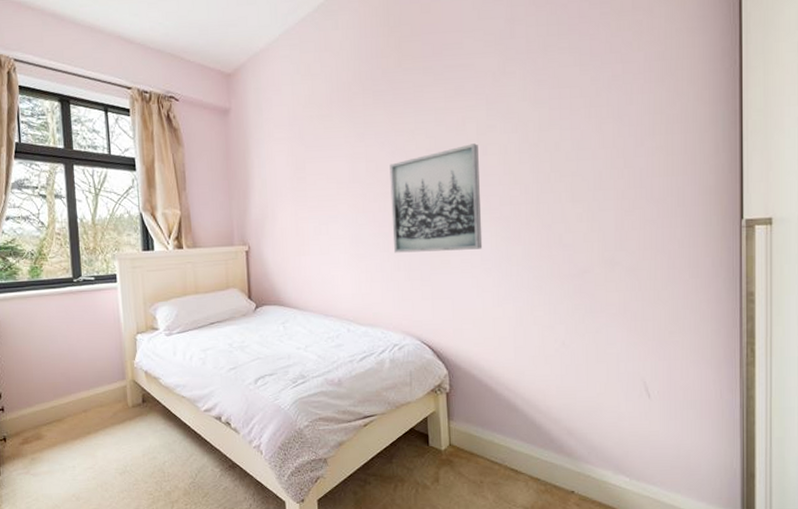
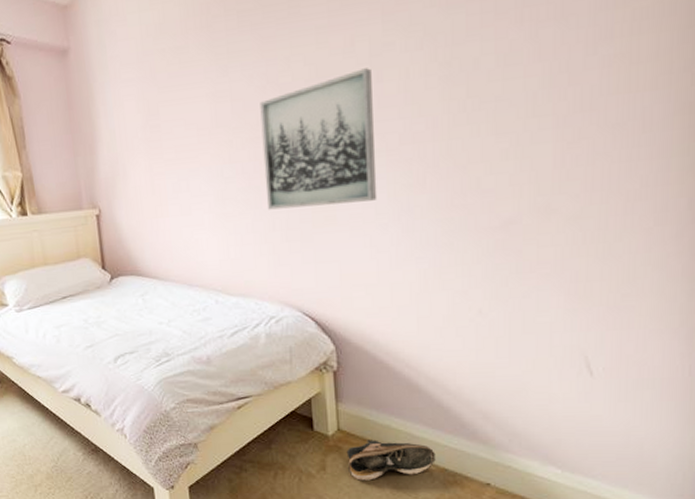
shoe: none [456,453,530,491] -> present [346,439,436,481]

